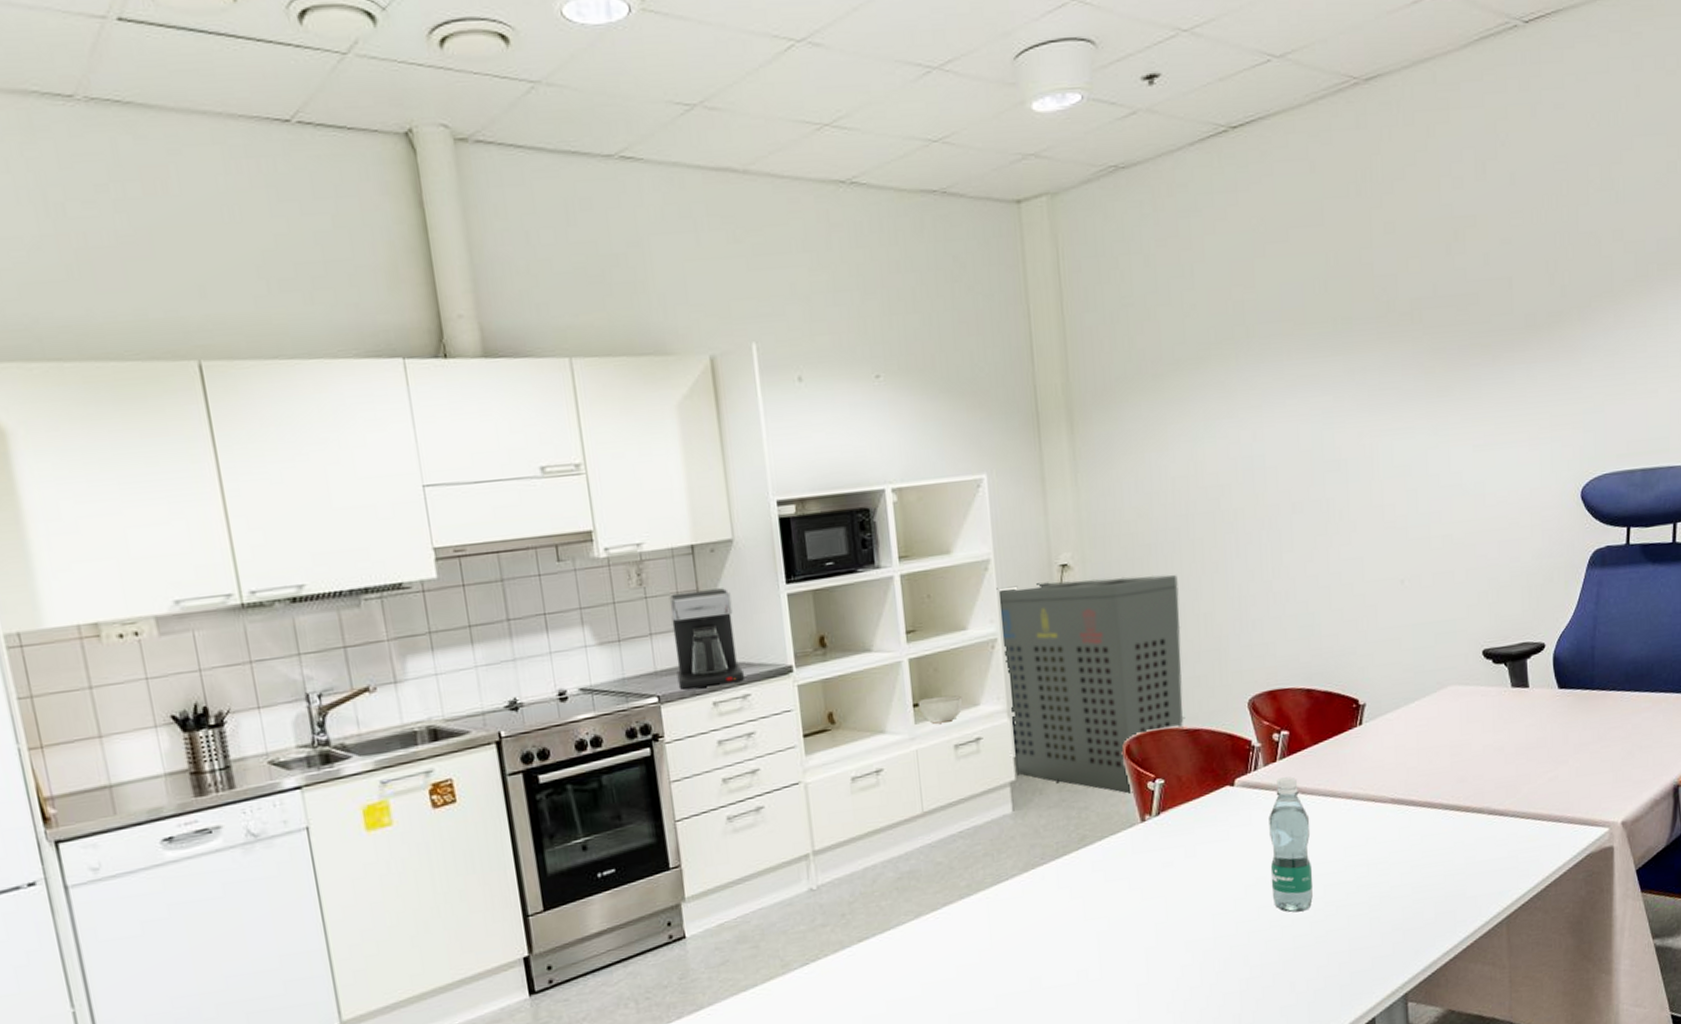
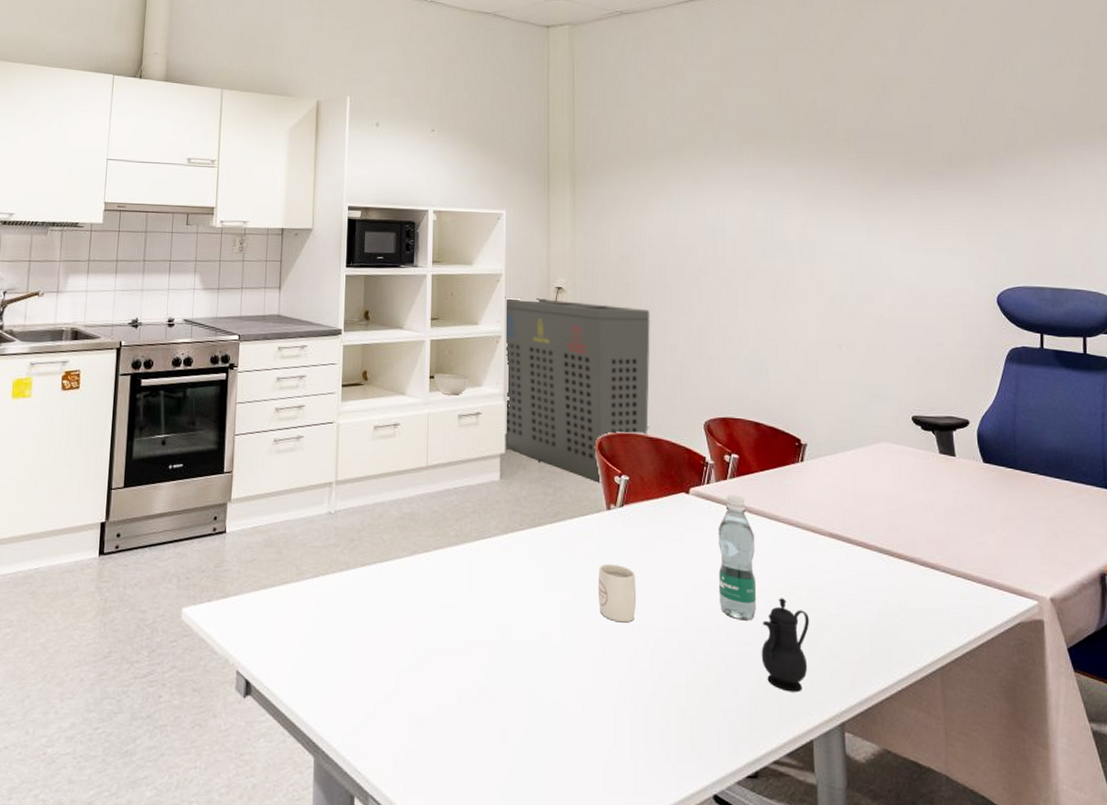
coffee maker: present [669,588,744,691] -> none [255,261,304,335]
mug: none [1136,880,1181,943] -> present [597,563,636,623]
coffeepot: none [1319,879,1370,976] -> present [761,598,809,693]

